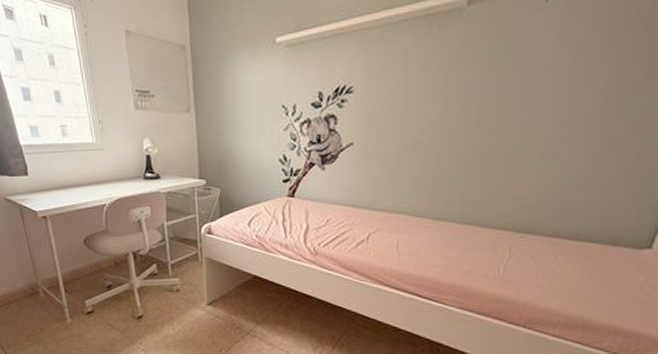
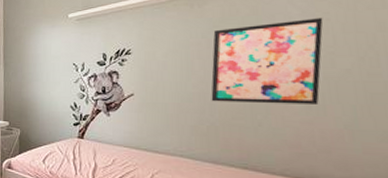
wall art: none [440,46,578,152] -> present [211,18,323,104]

